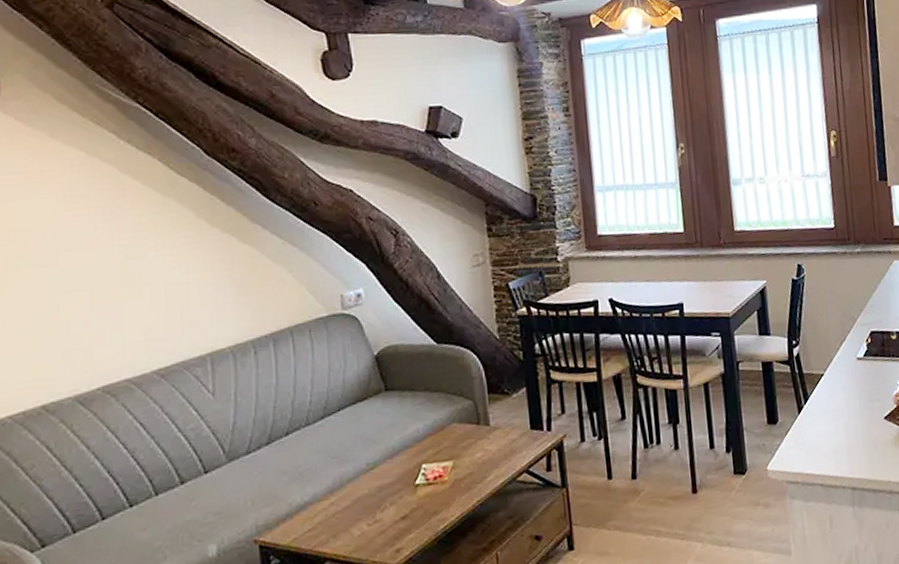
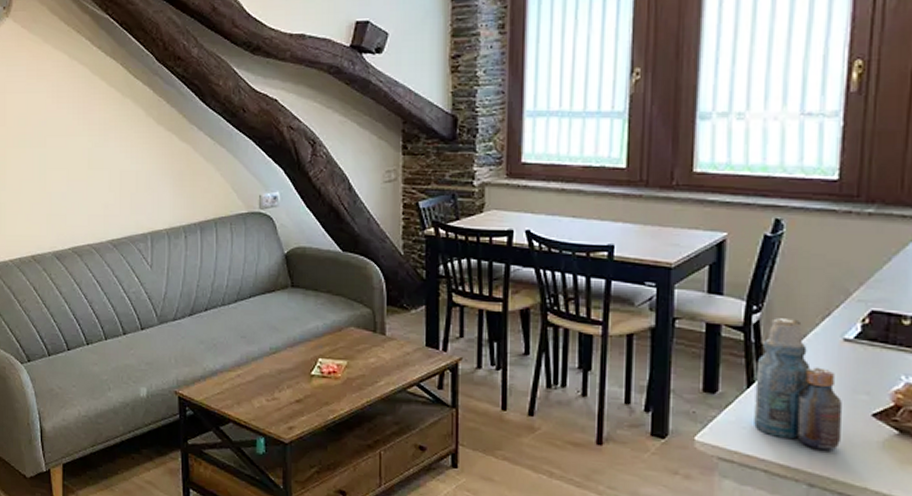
bottle: none [802,347,868,456] -> present [754,318,842,450]

